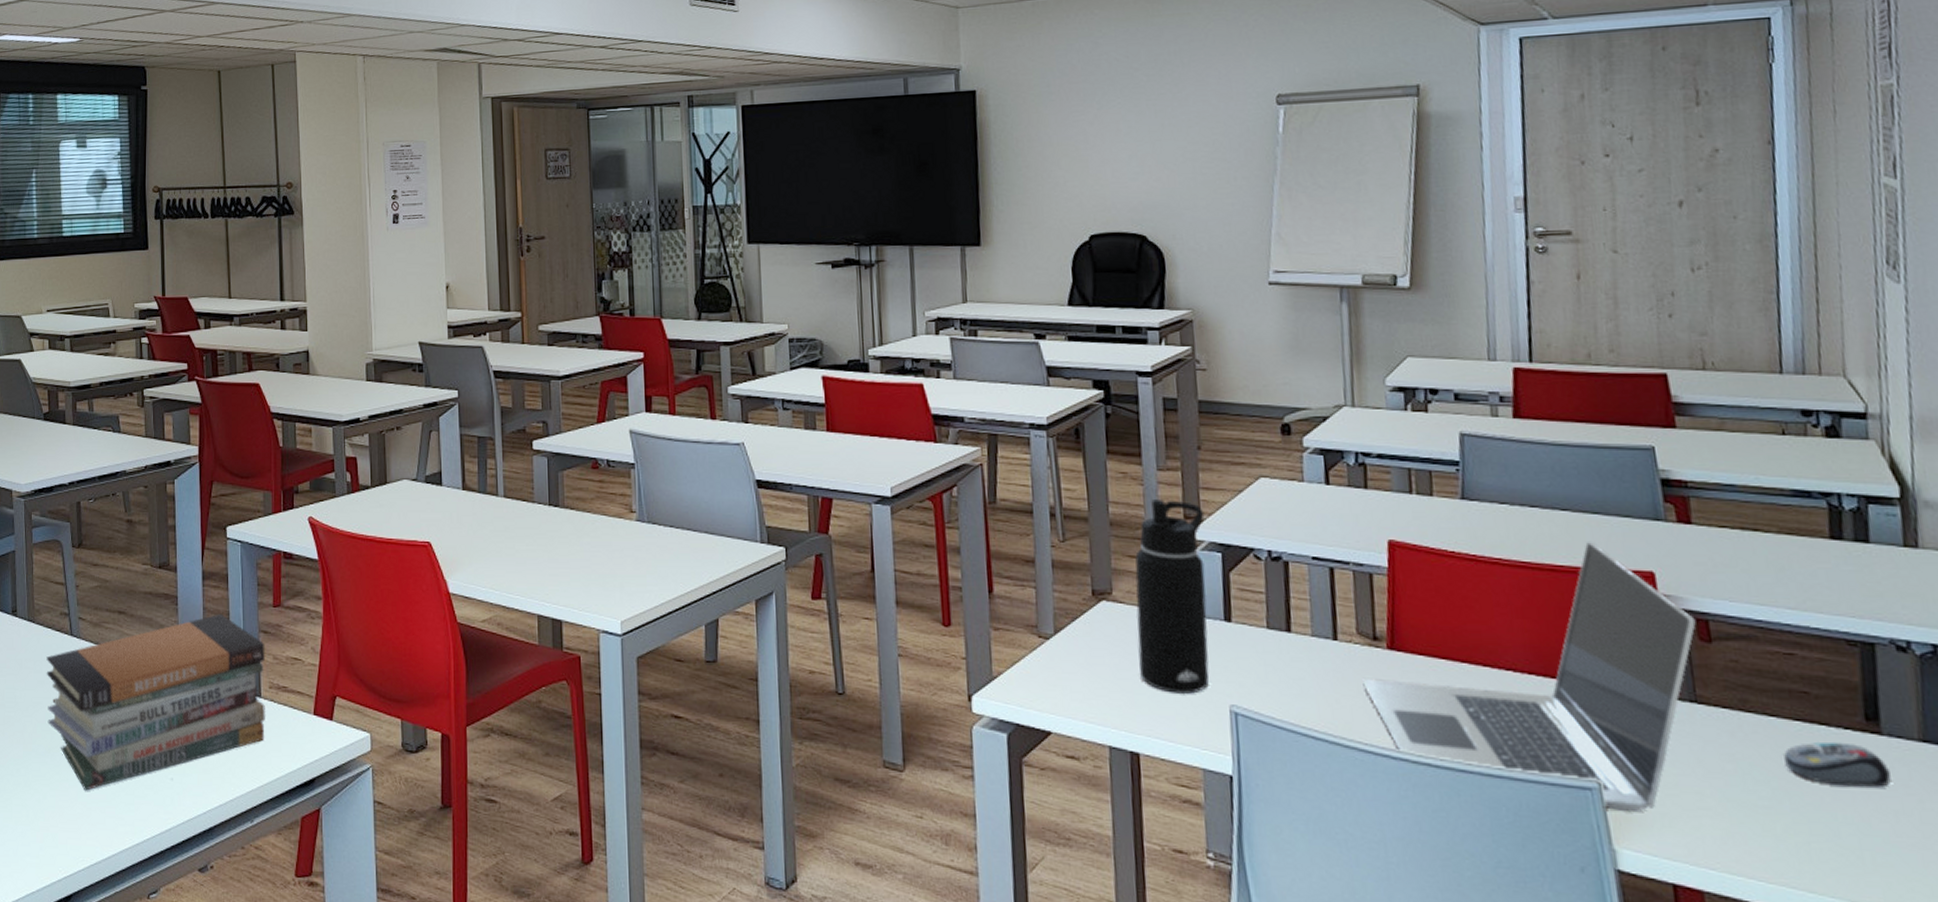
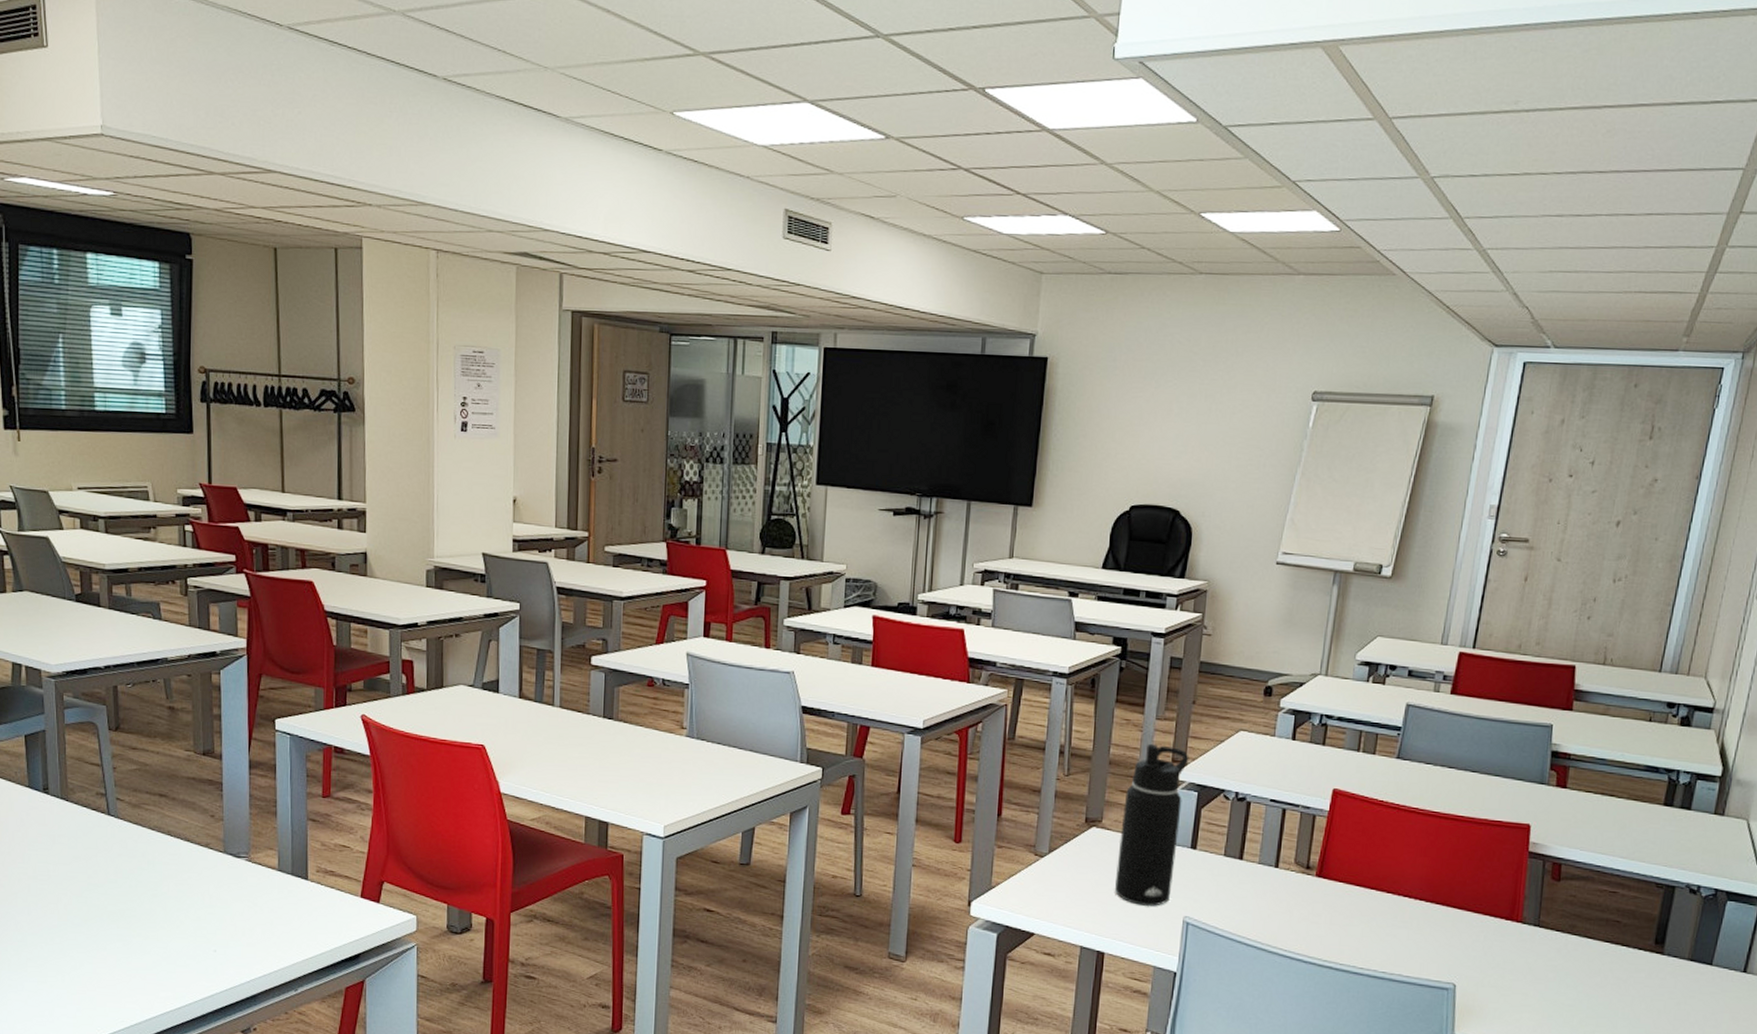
book stack: present [46,613,266,791] -> none [81,801,313,959]
laptop: present [1362,541,1696,811] -> none [1292,797,1552,1006]
computer mouse: present [1784,741,1891,788] -> none [1591,958,1662,993]

